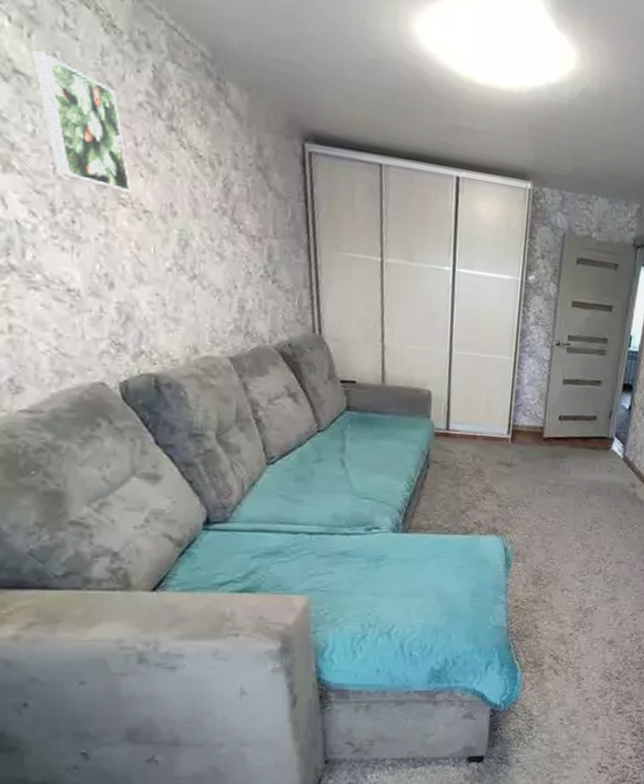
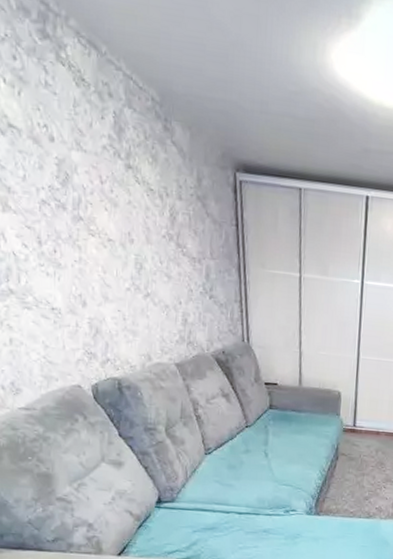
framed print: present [31,50,132,193] -> none [21,106,99,224]

